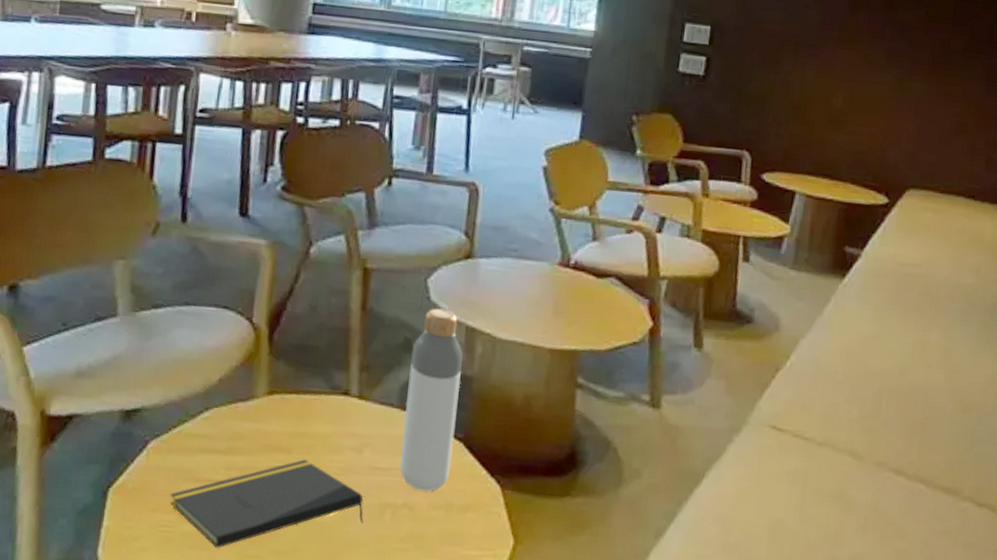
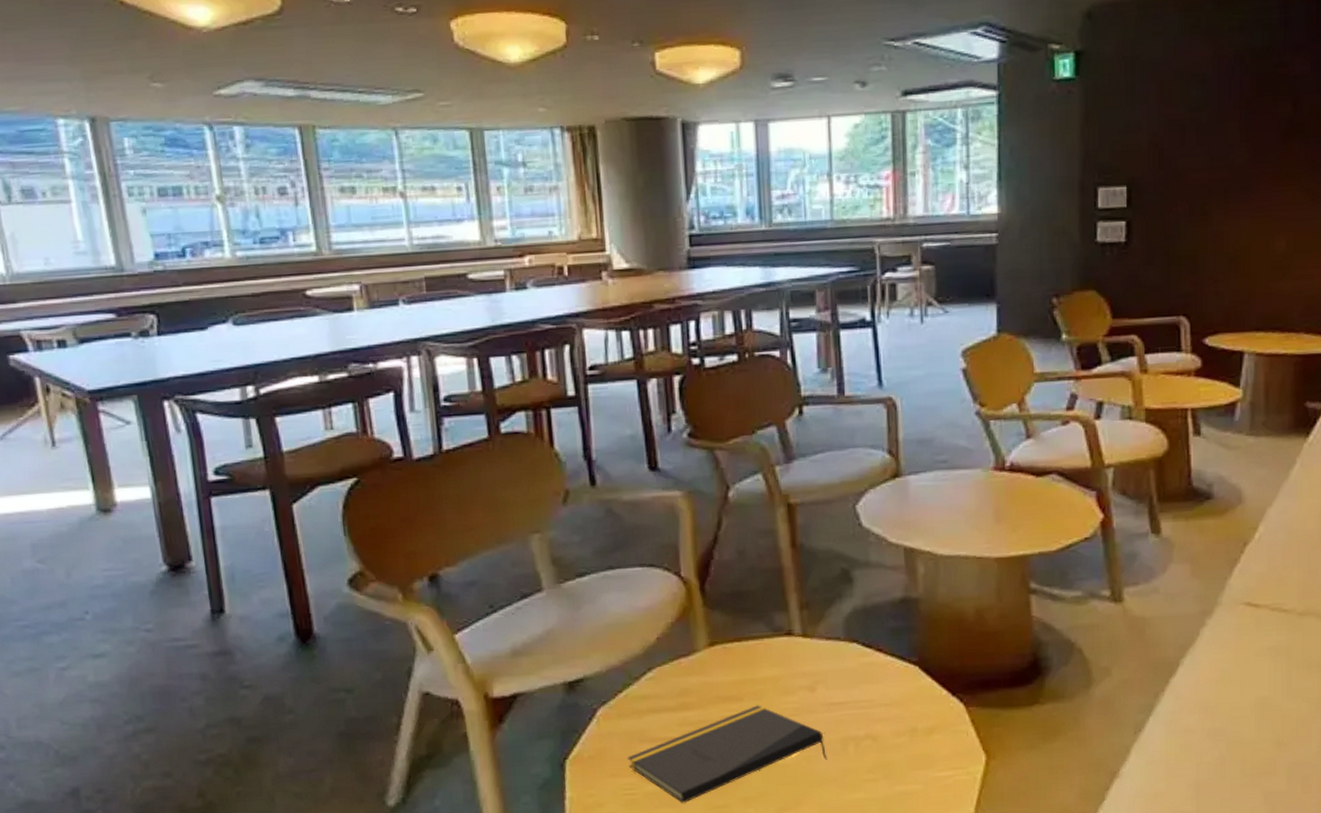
bottle: present [399,308,463,492] -> none [851,533,909,721]

